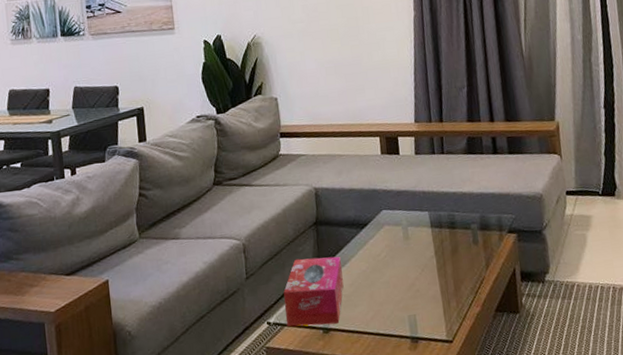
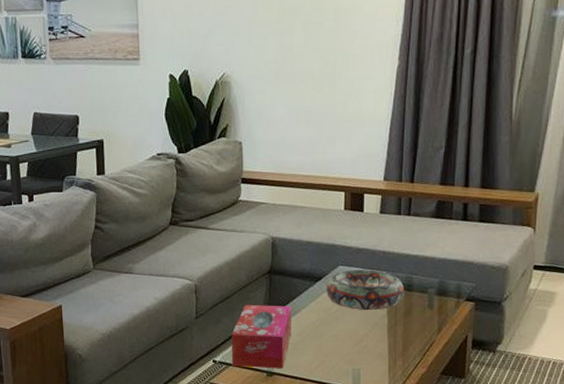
decorative bowl: none [372,211,449,254] -> present [326,270,405,311]

